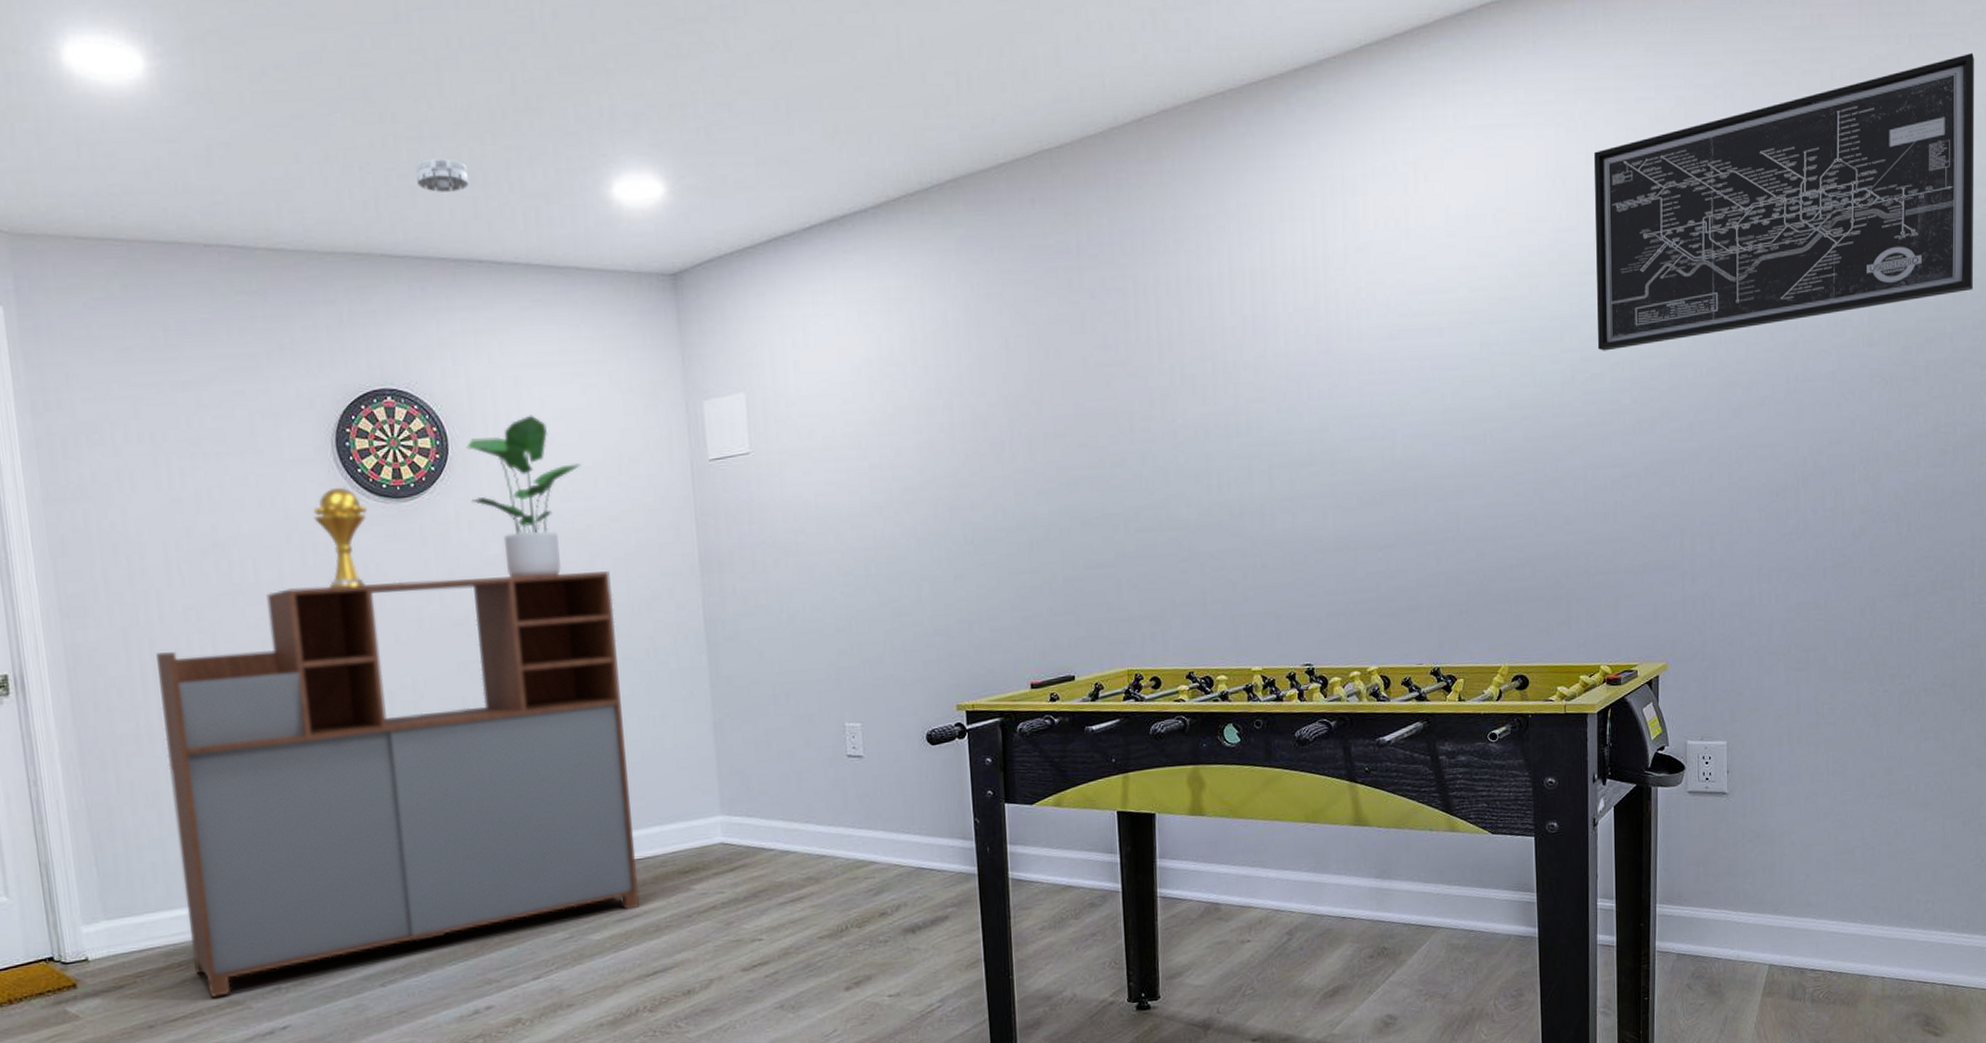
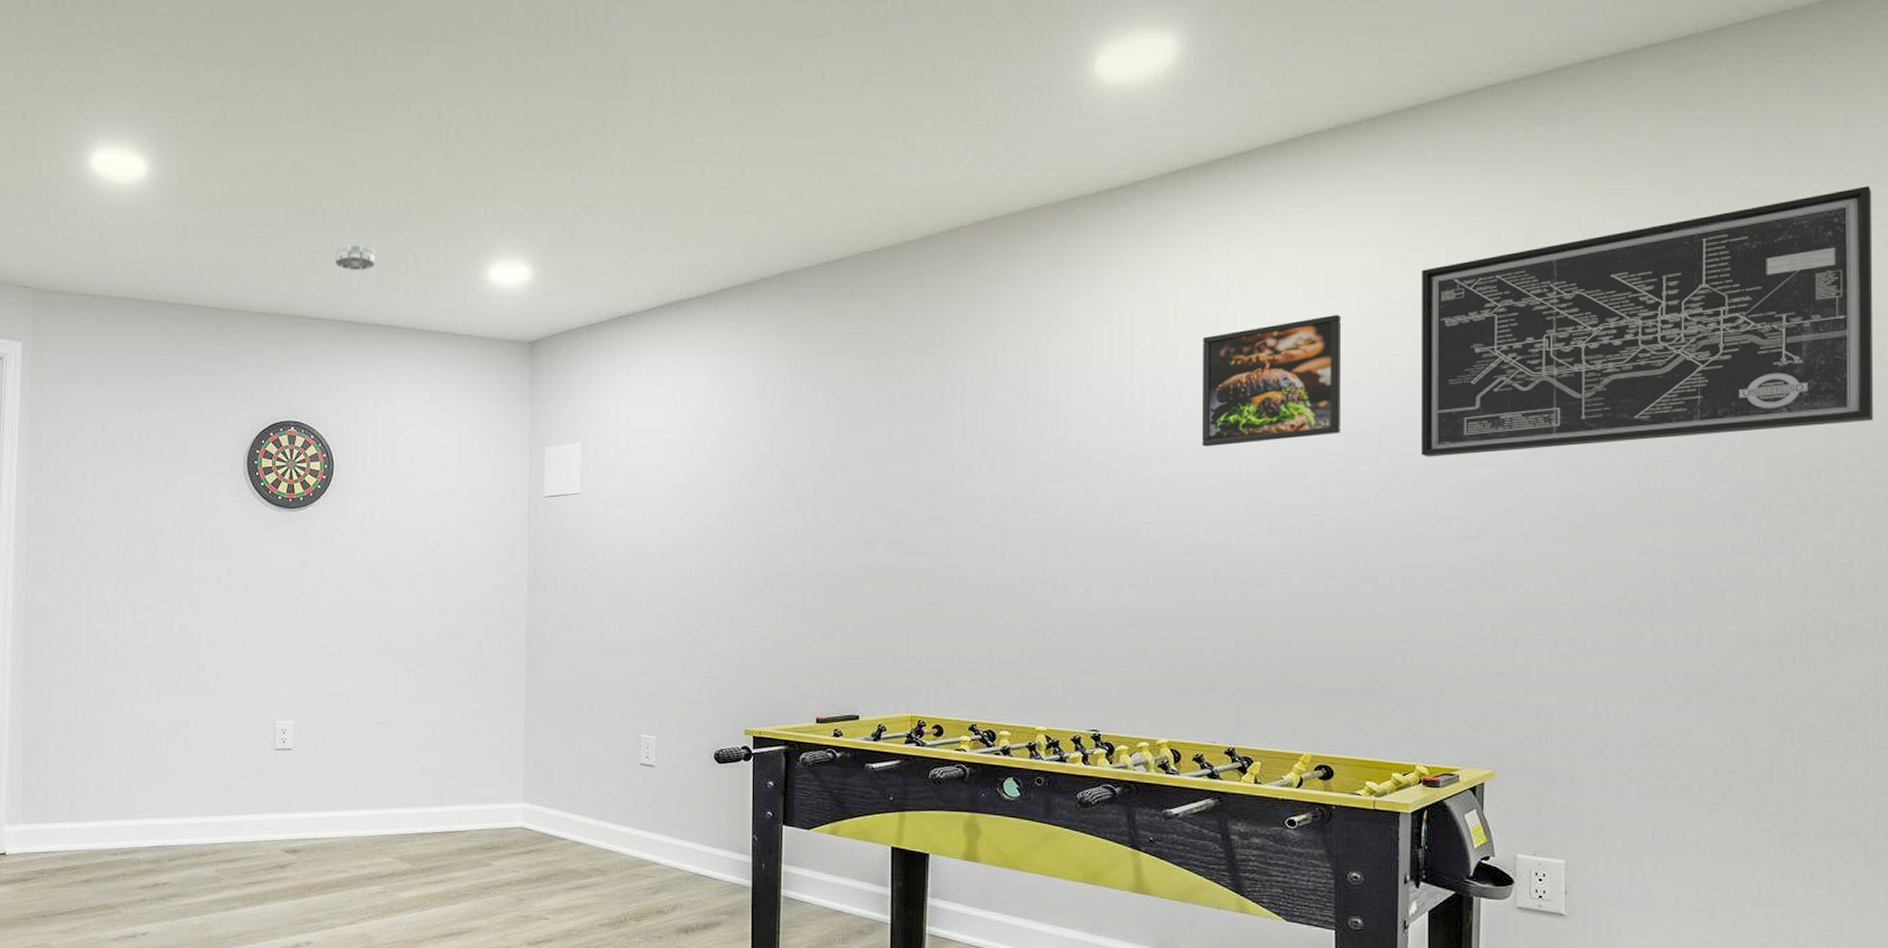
storage cabinet: present [156,571,640,997] -> none [83,573,452,899]
trophy cup: present [313,487,368,588] -> none [222,496,265,577]
potted plant: present [466,415,581,578] -> none [346,449,438,581]
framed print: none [1393,203,1525,354] -> present [1202,314,1340,447]

